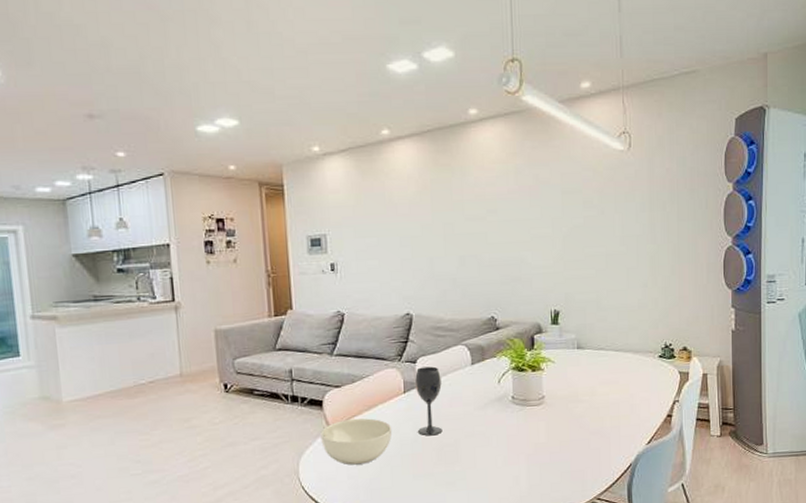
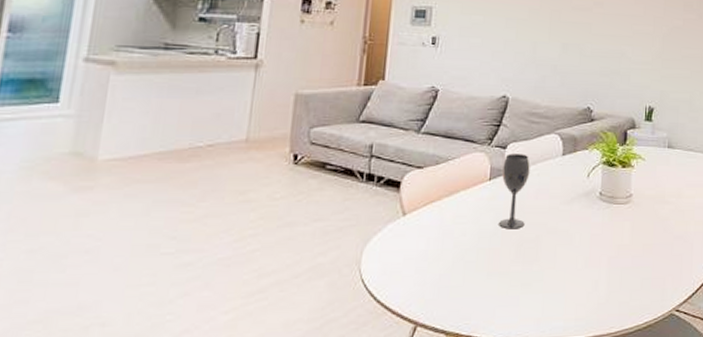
bowl: present [320,418,393,465] -> none [392,205,472,257]

